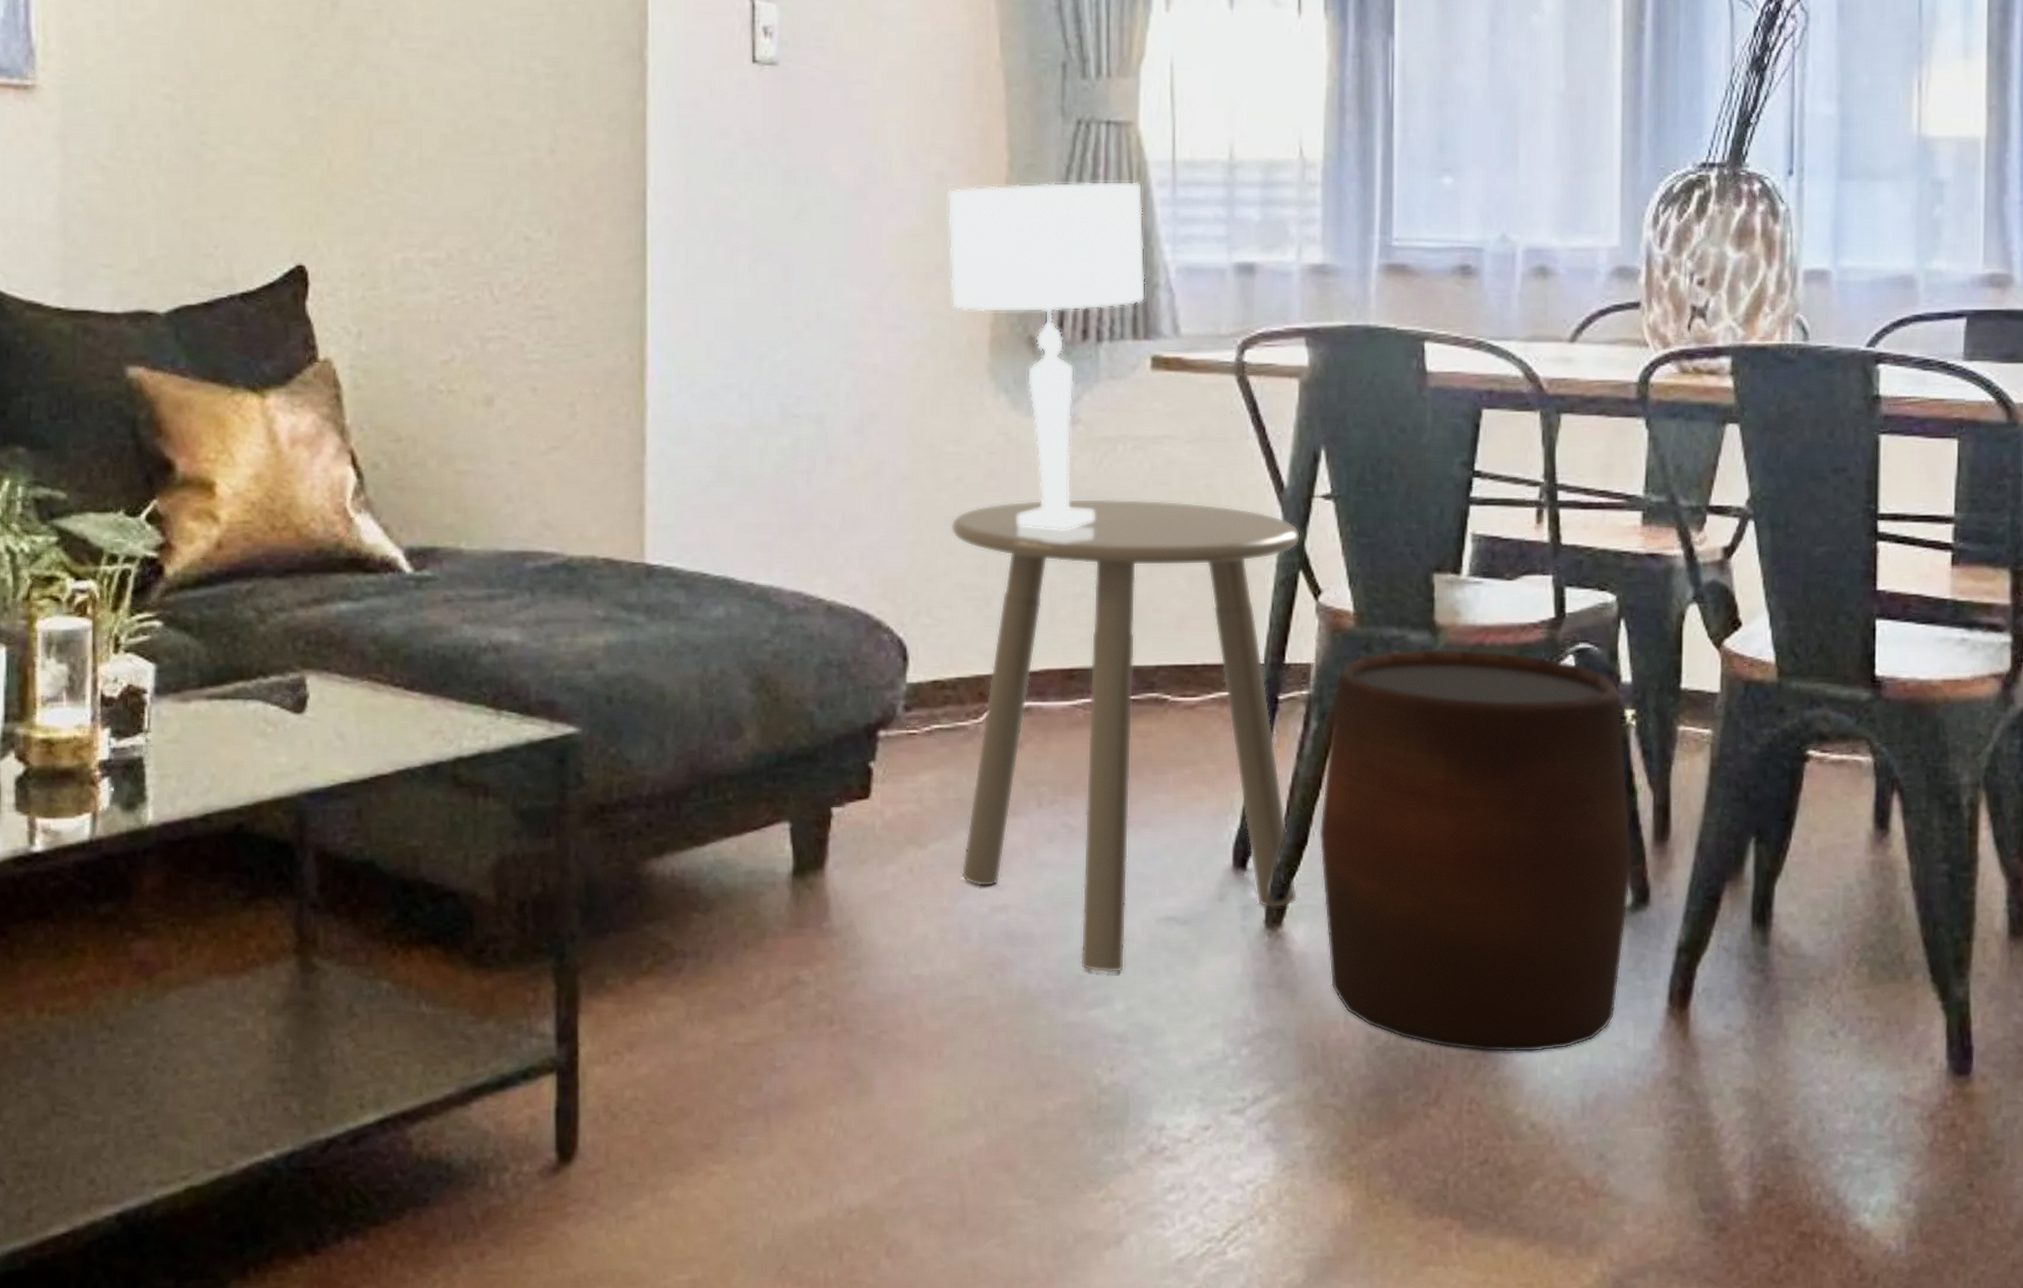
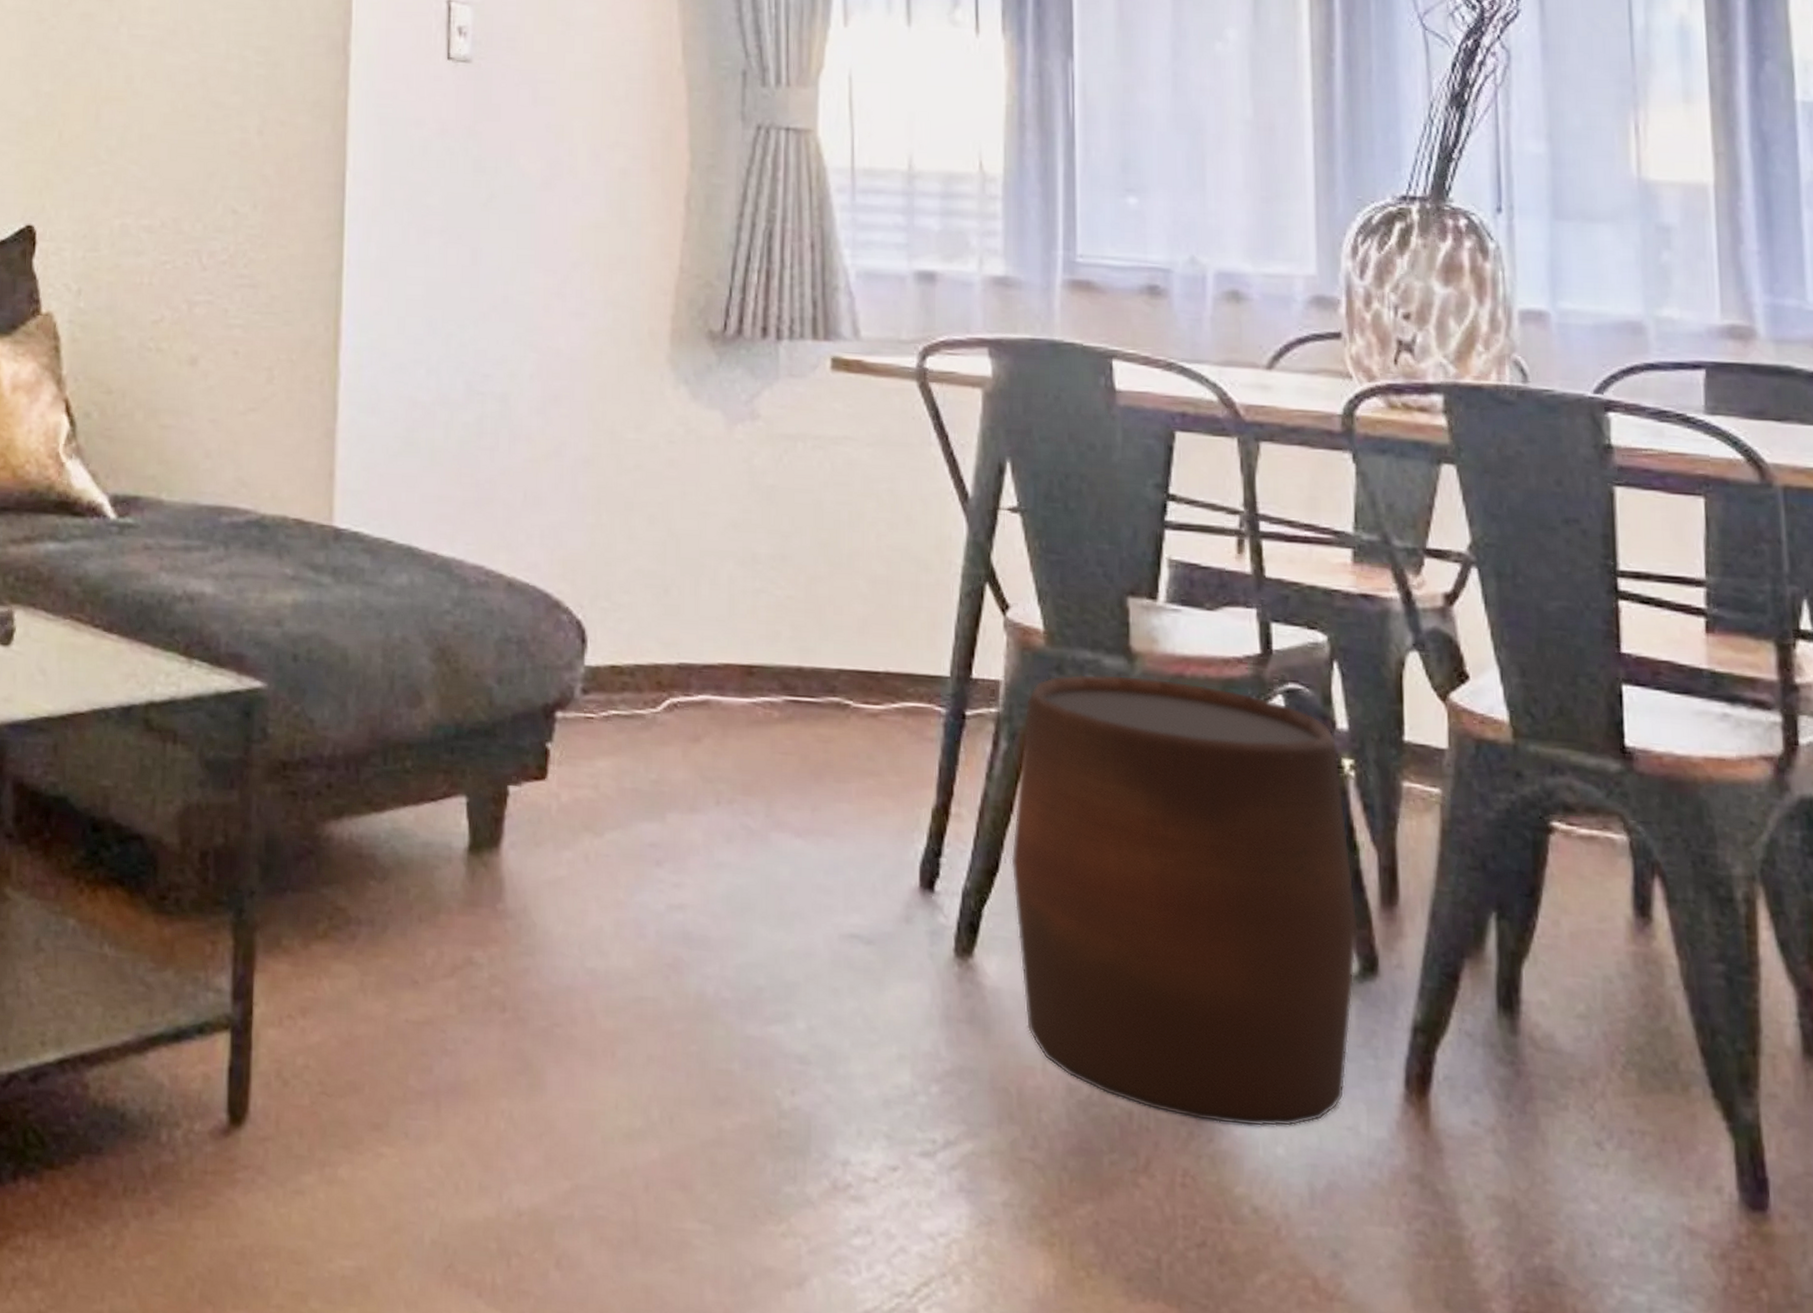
table lamp: present [947,182,1146,530] -> none [630,183,826,524]
side table: present [950,498,1301,973] -> none [630,492,989,988]

